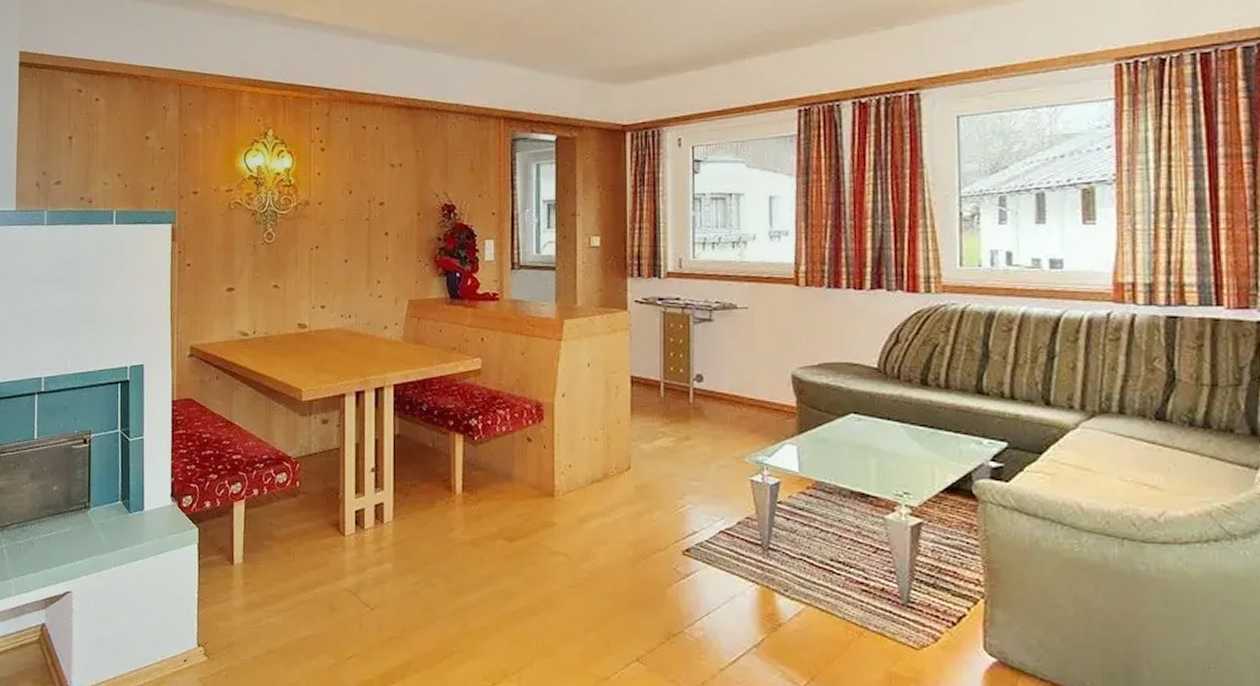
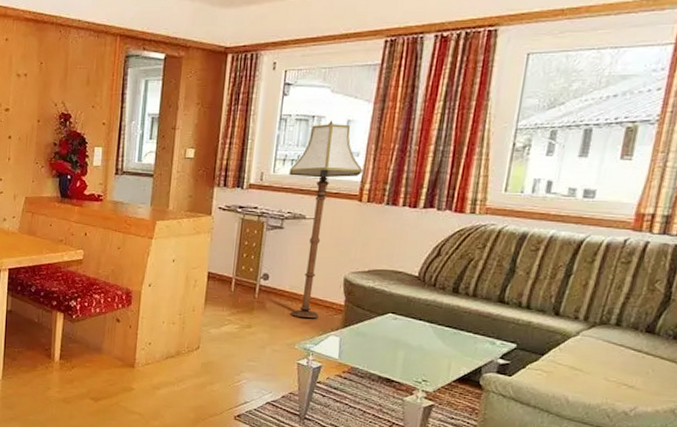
floor lamp: none [711,197,795,424] -> present [289,120,363,318]

